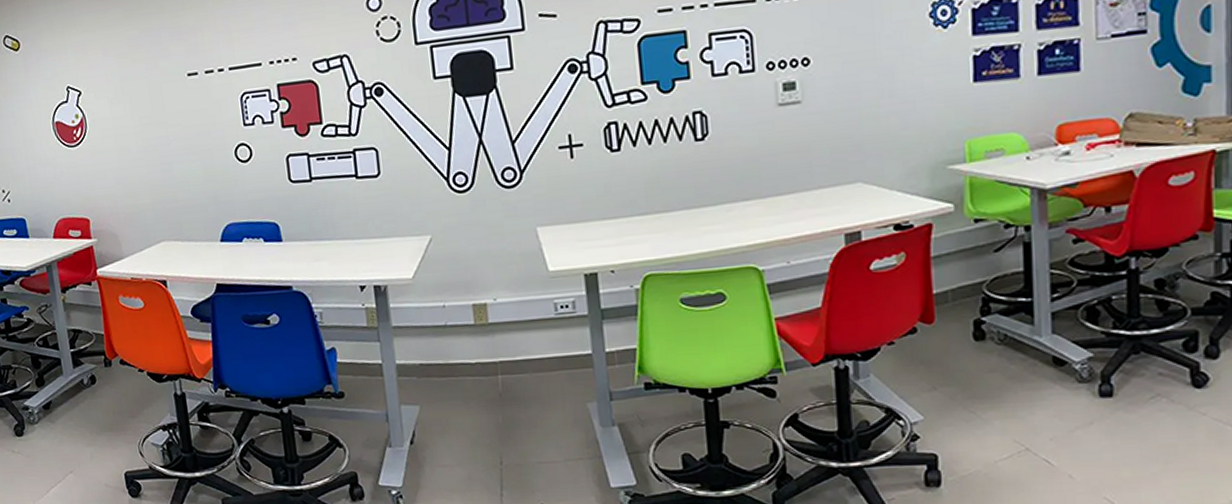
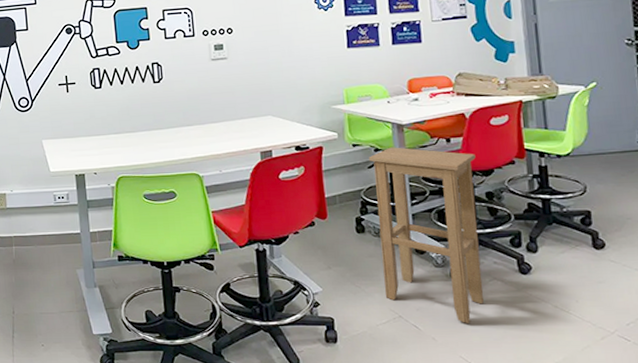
stool: none [996,221,1145,455] -> present [369,147,484,323]

